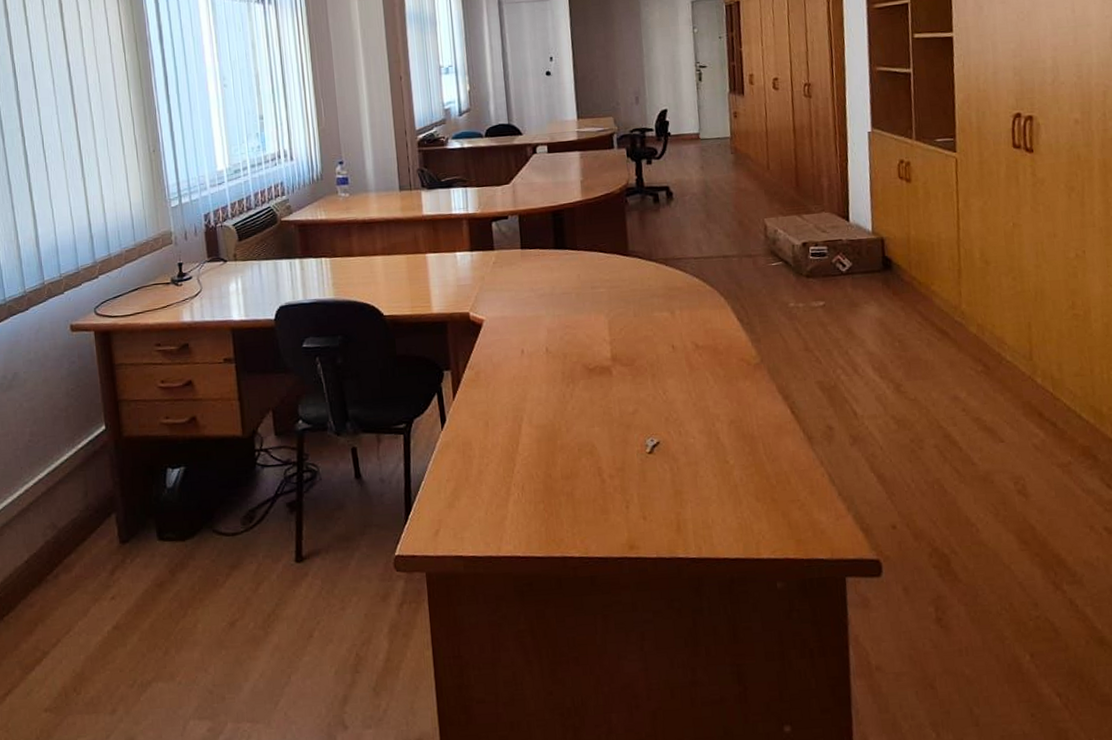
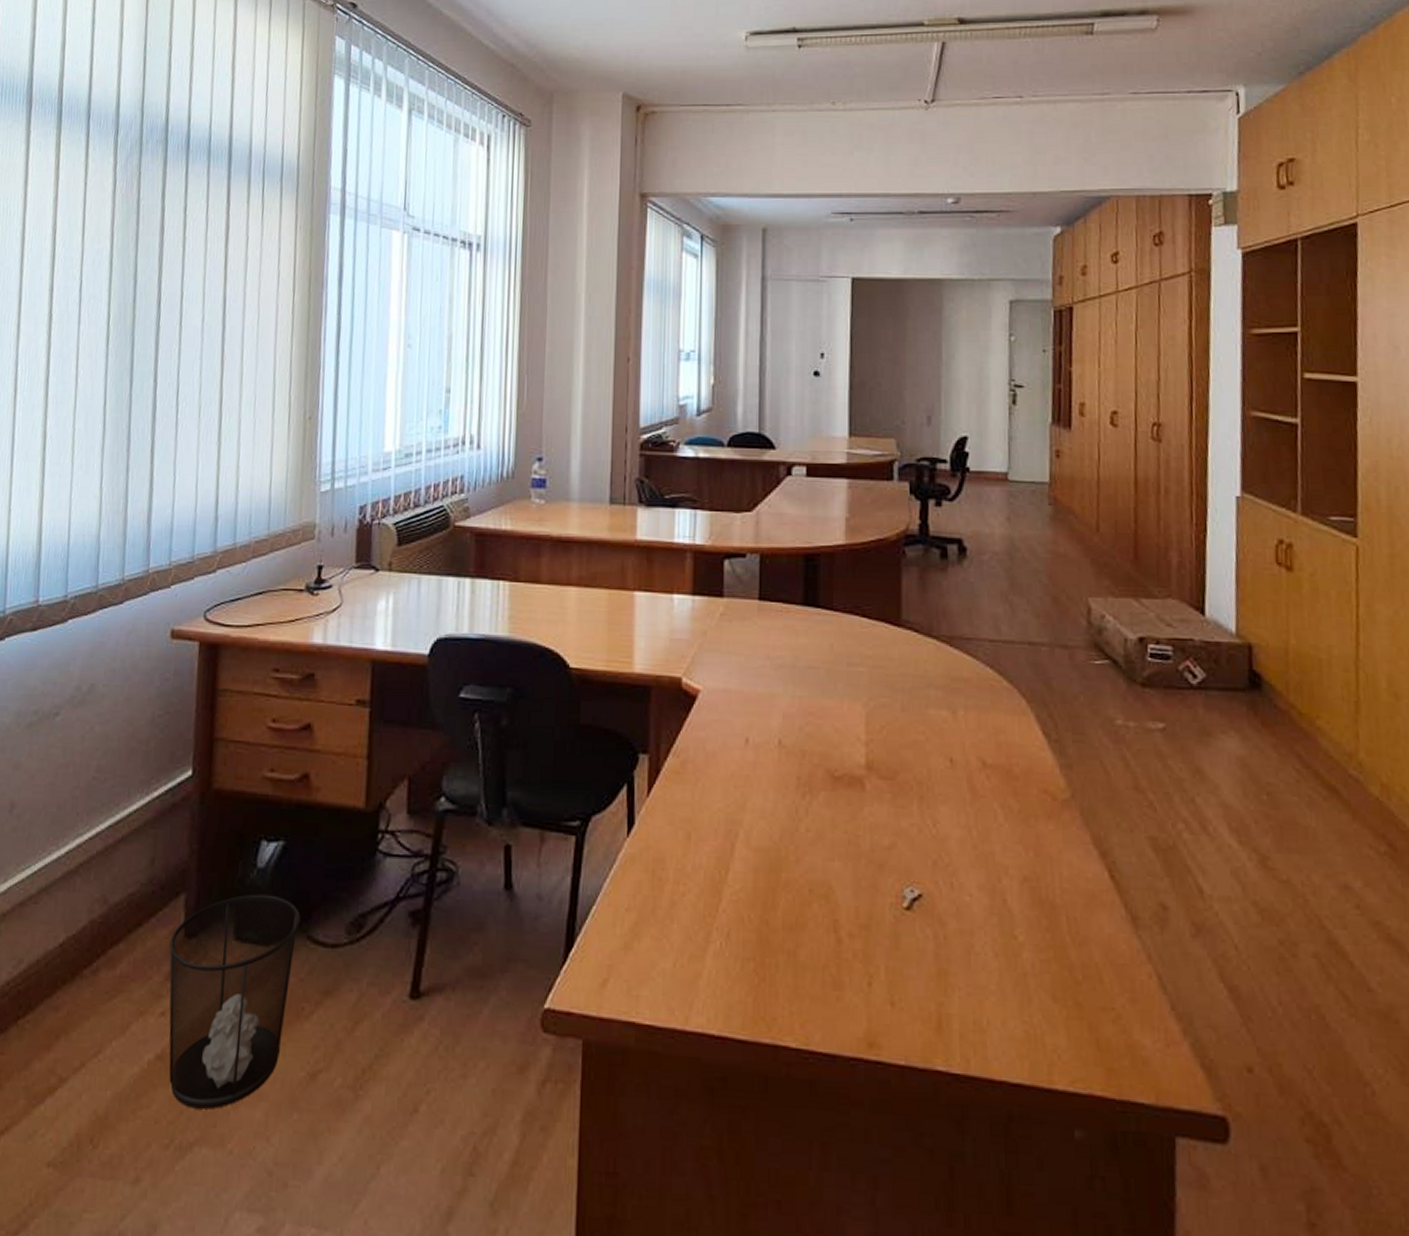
waste bin: none [109,505,206,658] -> present [168,894,301,1110]

